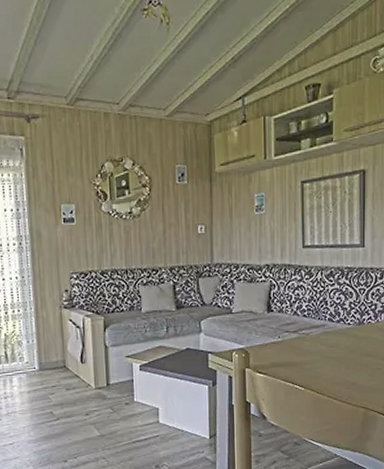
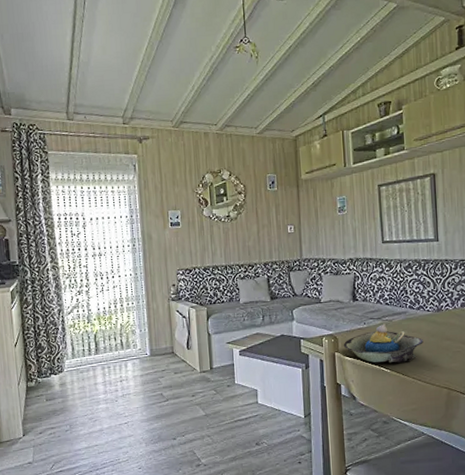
decorative bowl: none [255,337,342,381] -> present [343,323,423,363]

